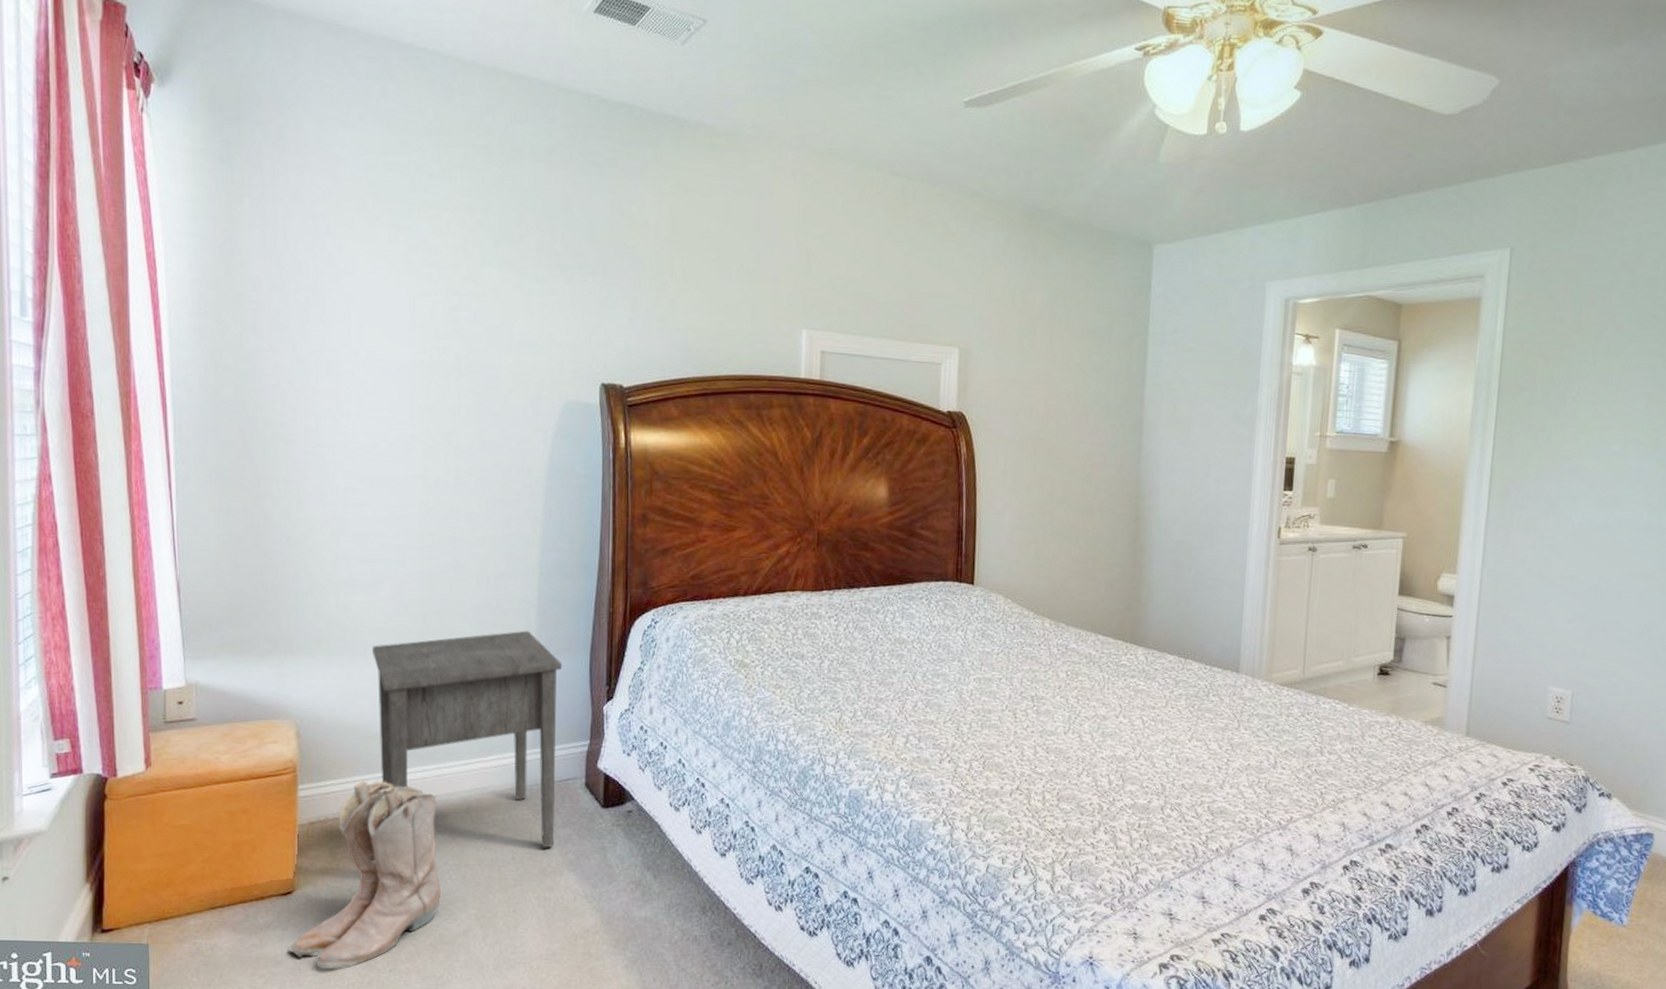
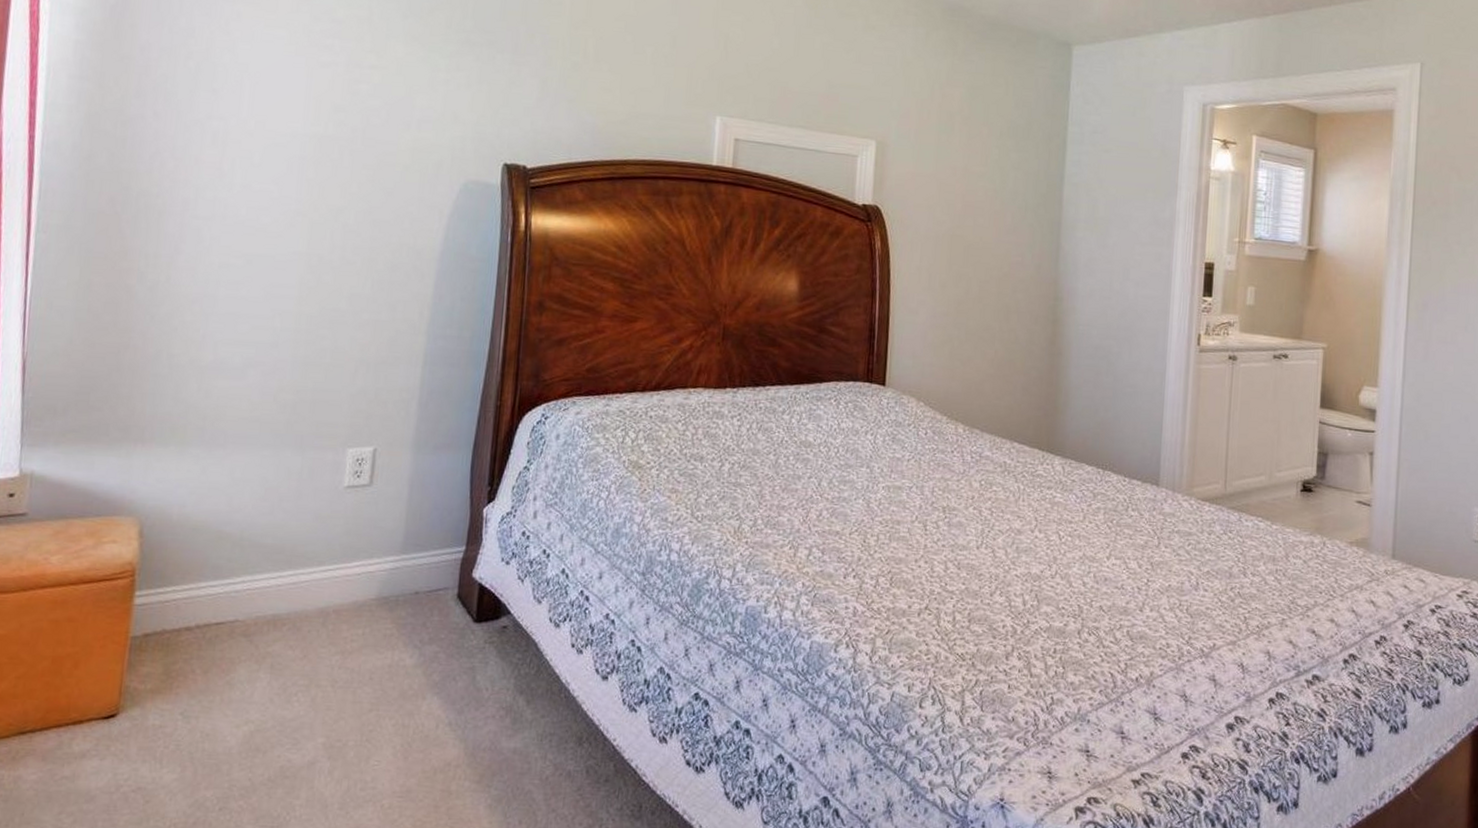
boots: present [288,780,441,971] -> none [104,587,292,809]
nightstand: present [371,630,562,848] -> none [230,423,441,668]

